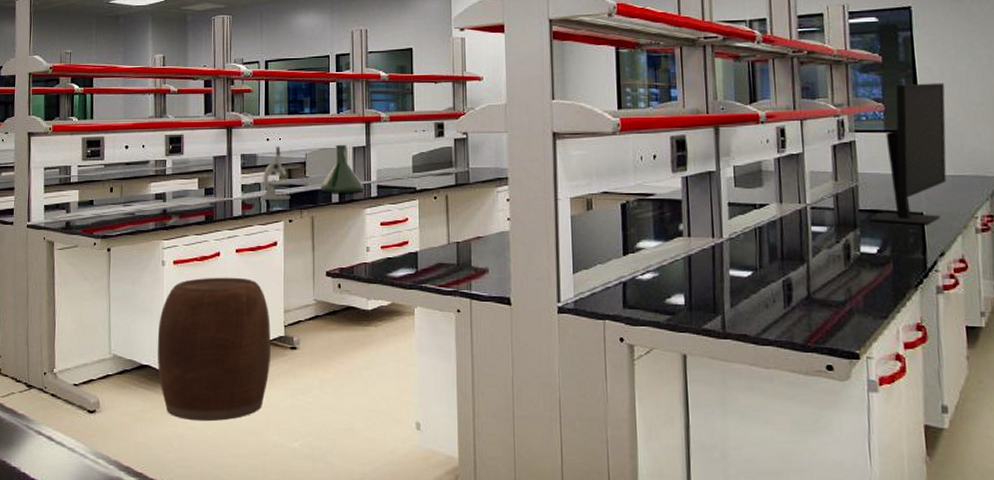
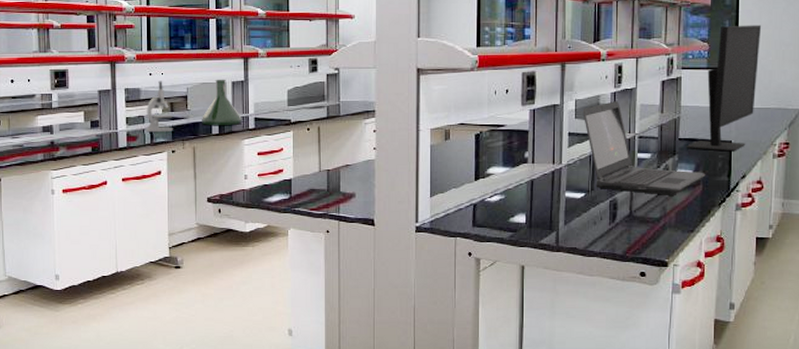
stool: present [157,277,271,421] -> none [50,204,156,333]
laptop computer: none [743,168,896,275] -> present [582,101,706,195]

